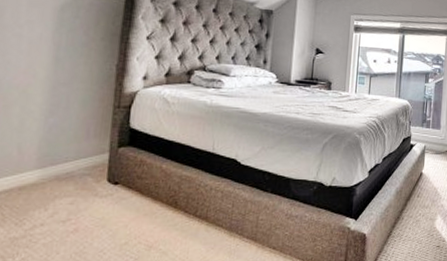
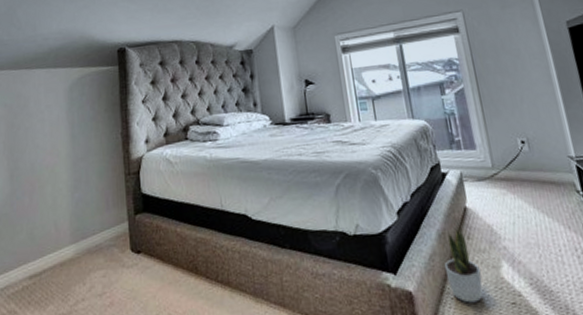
potted plant: none [395,184,421,245] -> present [444,223,483,303]

